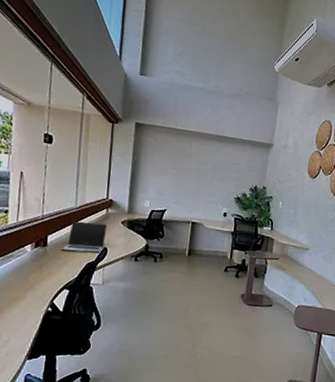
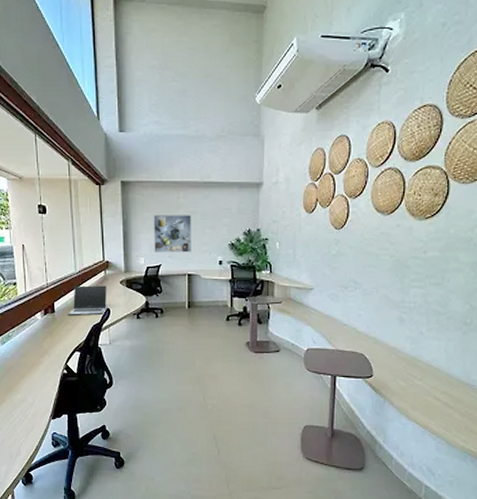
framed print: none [161,160,202,202] -> present [153,215,191,253]

